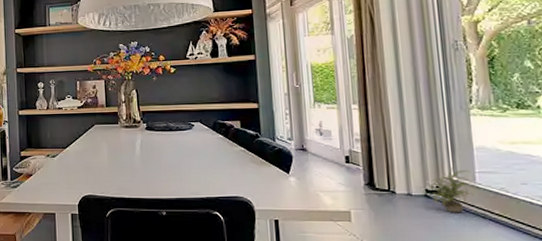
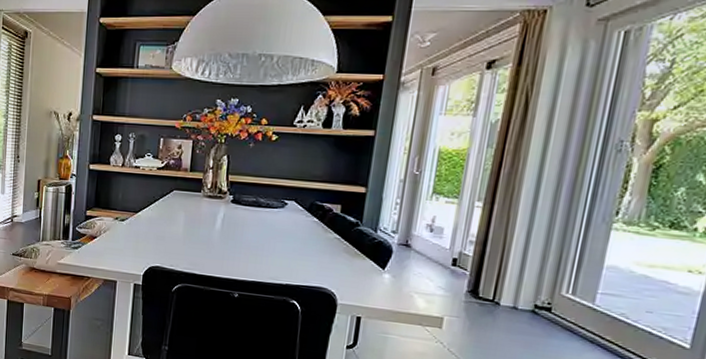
potted plant: present [427,166,478,213] -> none [537,283,596,334]

